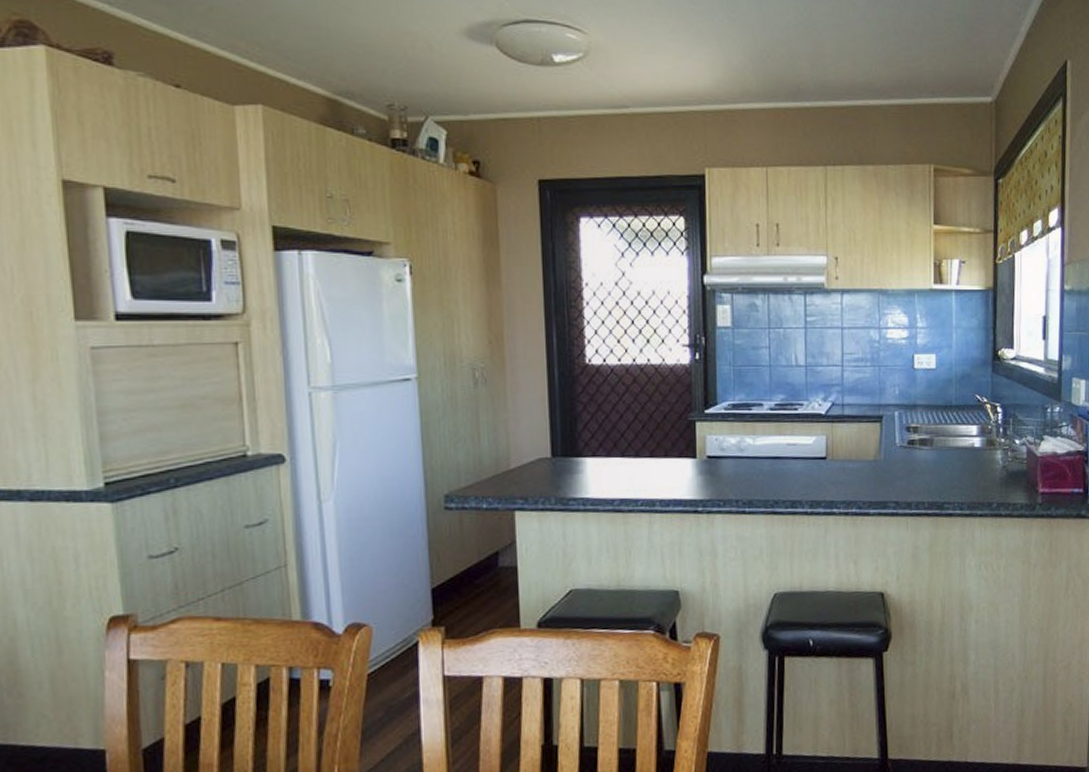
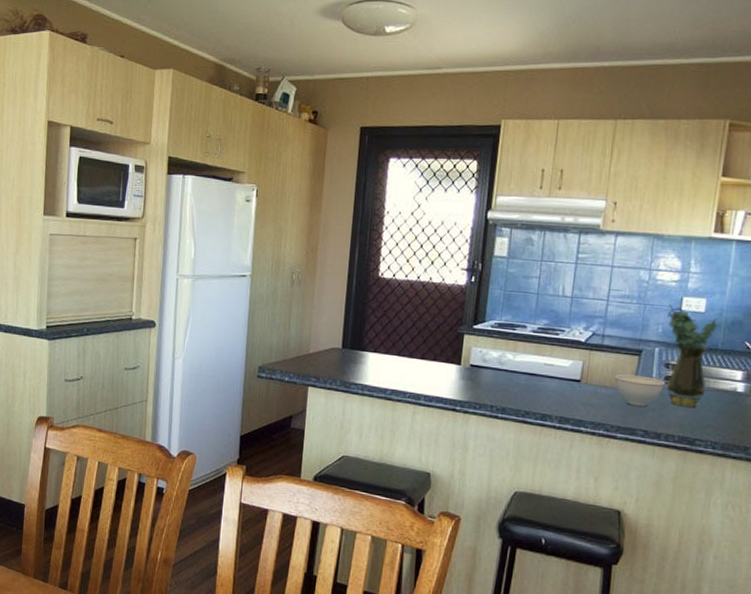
bowl: none [860,443,909,478] -> present [615,374,666,408]
vase: none [902,364,948,471] -> present [666,304,717,409]

